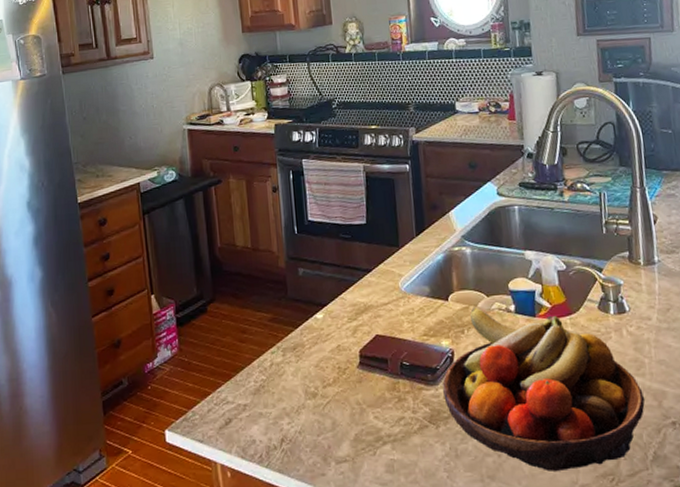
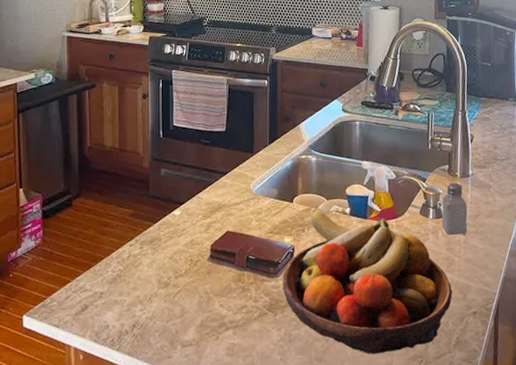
saltshaker: none [624,271,658,333] -> present [441,182,468,235]

